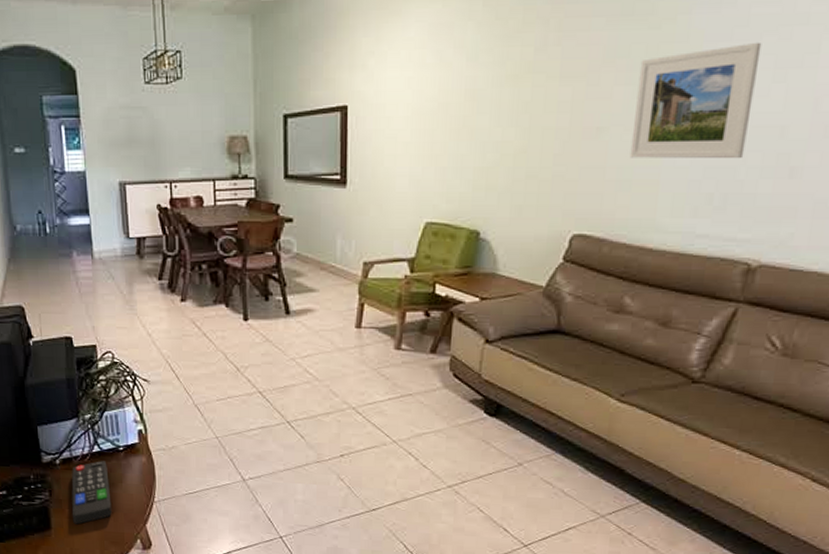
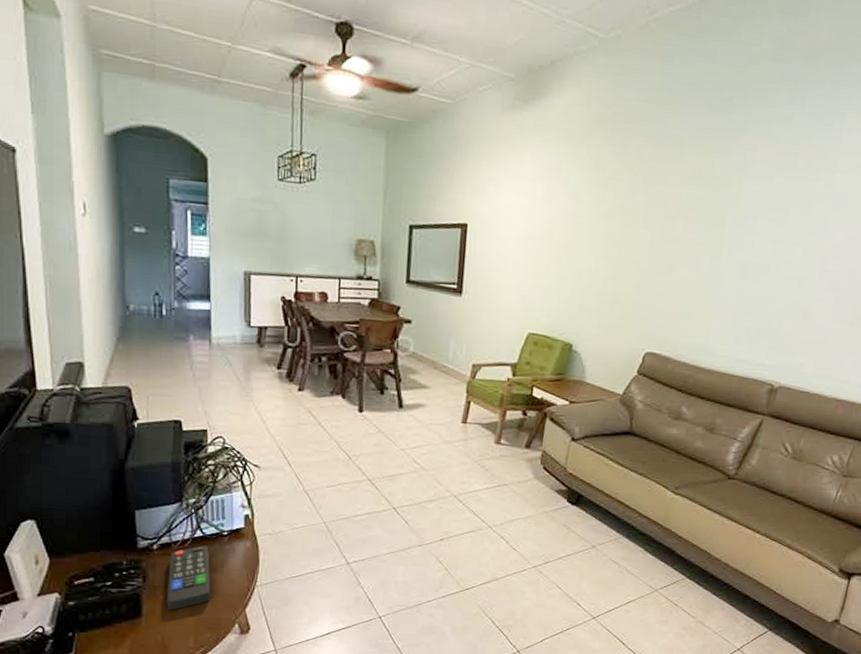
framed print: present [629,42,762,158] -> none [692,211,789,301]

